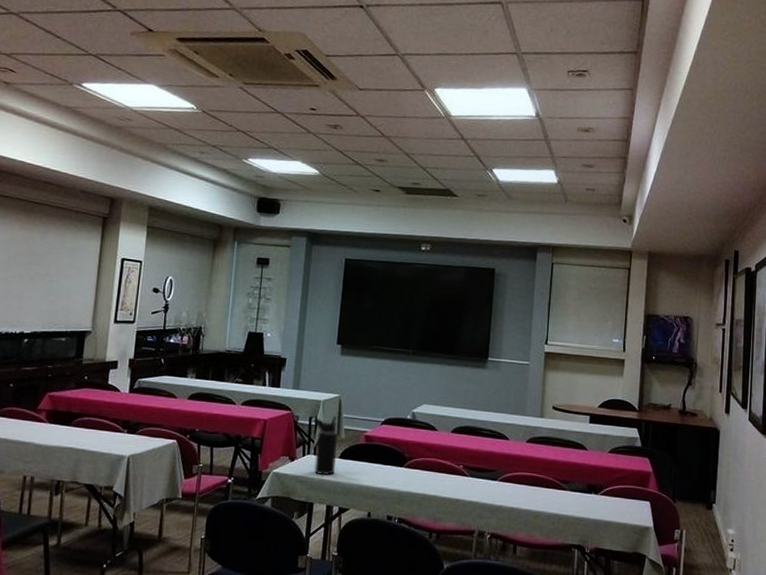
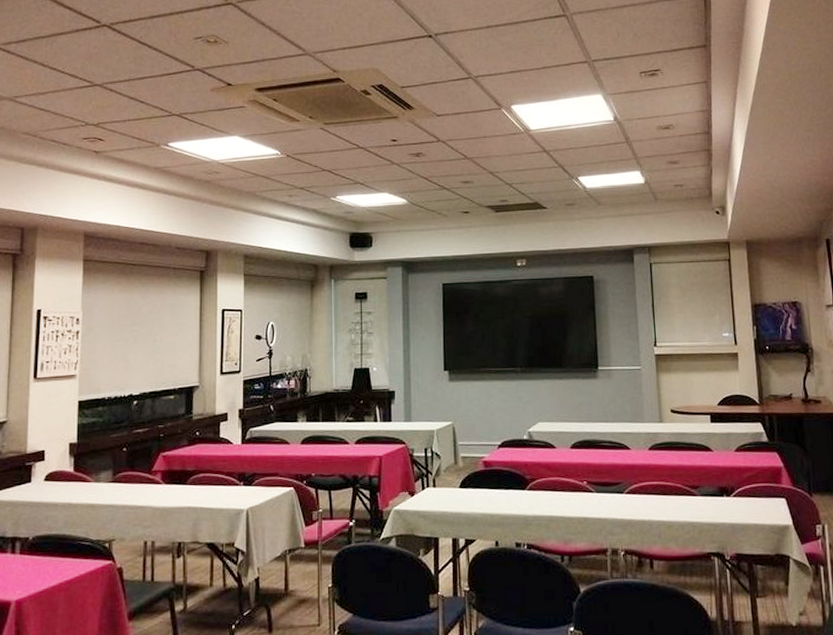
water bottle: present [312,415,339,475] -> none [428,444,456,507]

